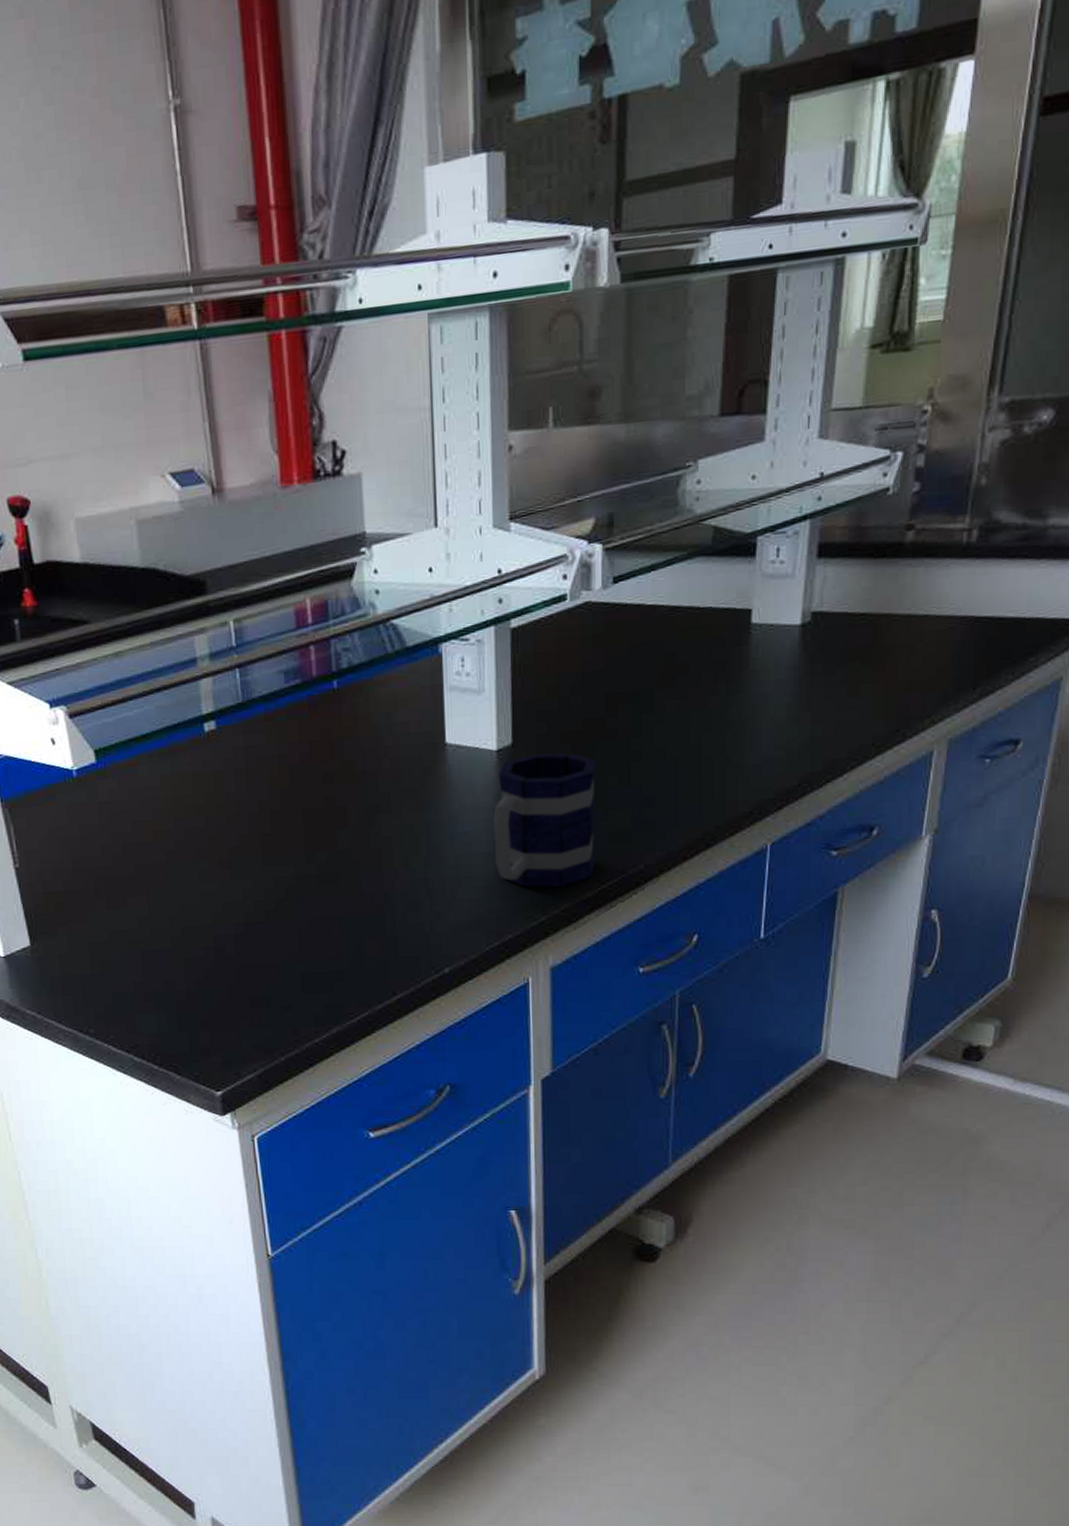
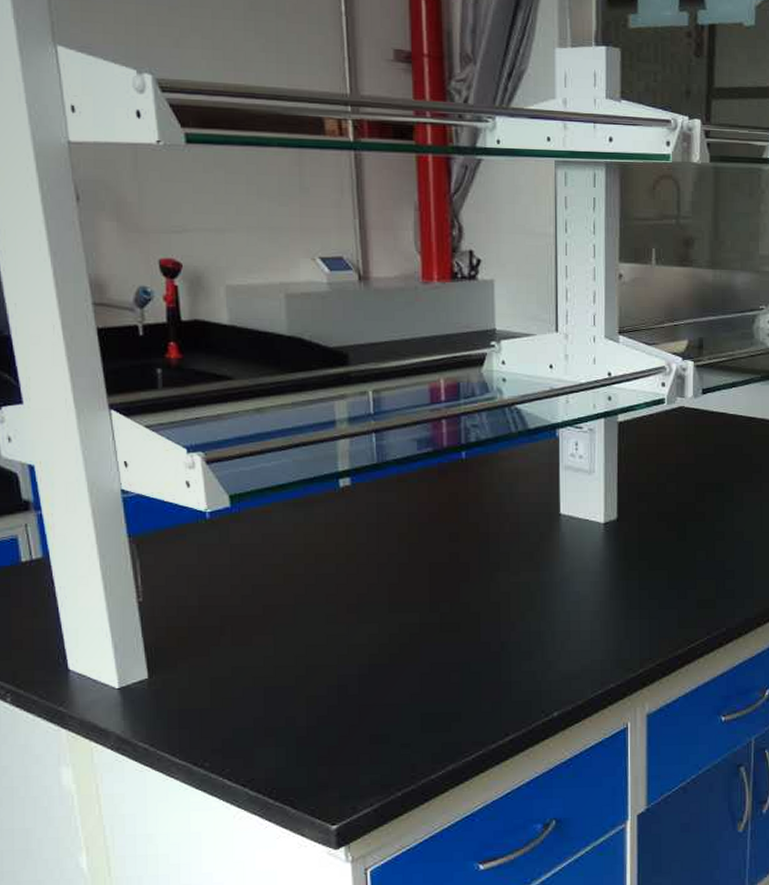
mug: present [493,753,597,888] -> none [599,528,688,644]

